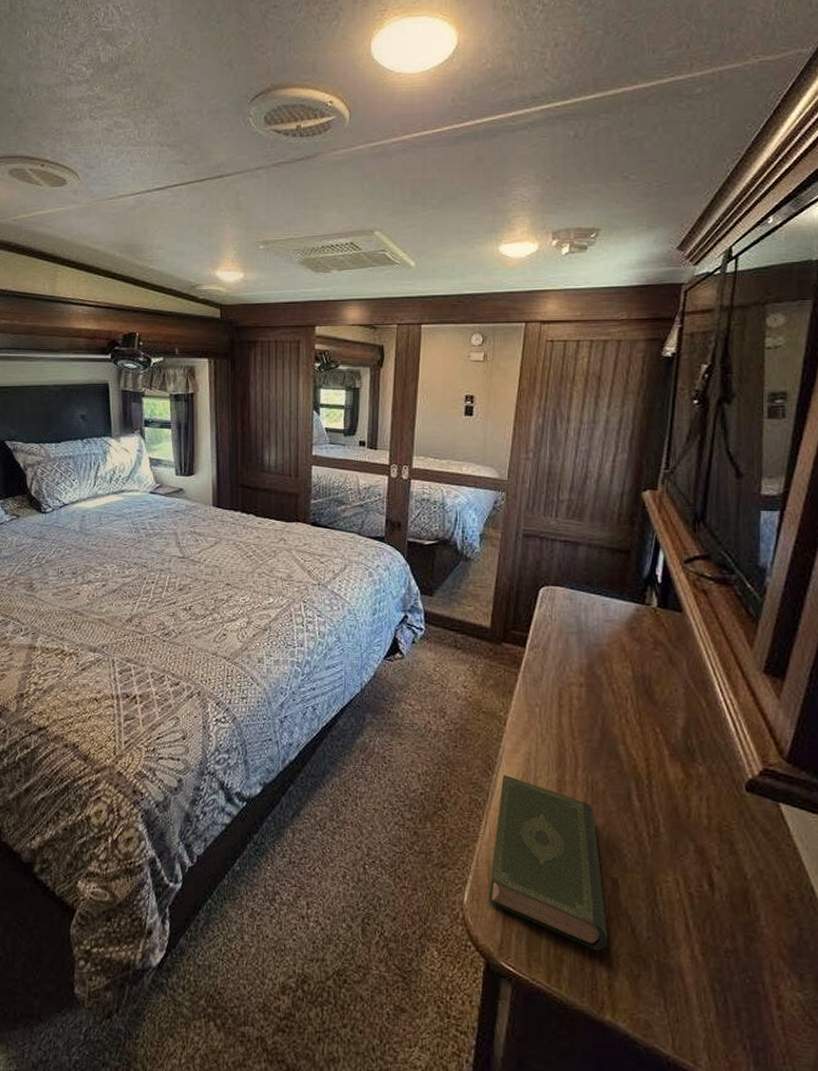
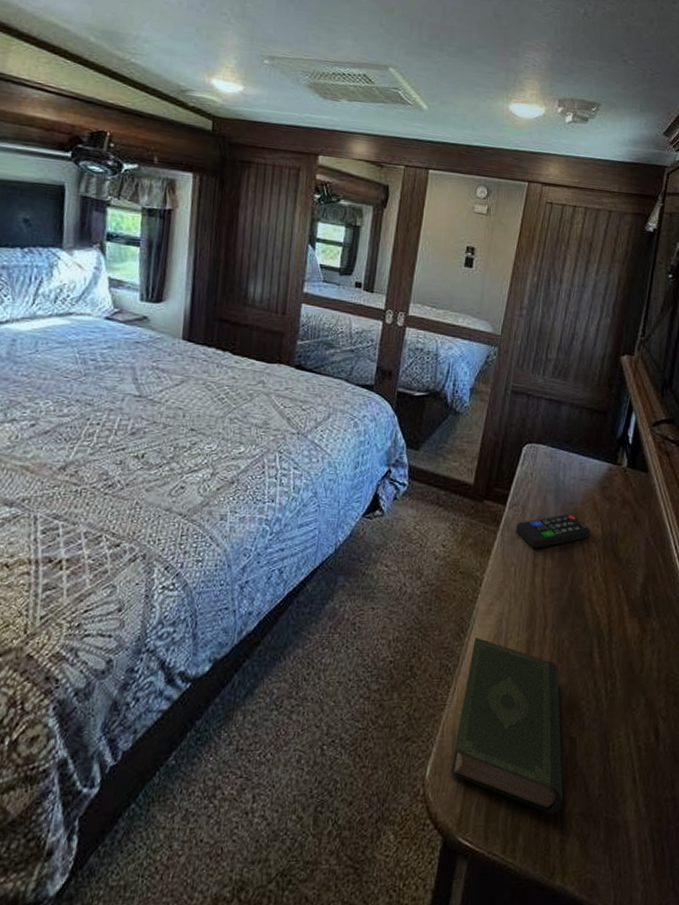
remote control: none [537,656,619,691] -> present [515,514,590,549]

